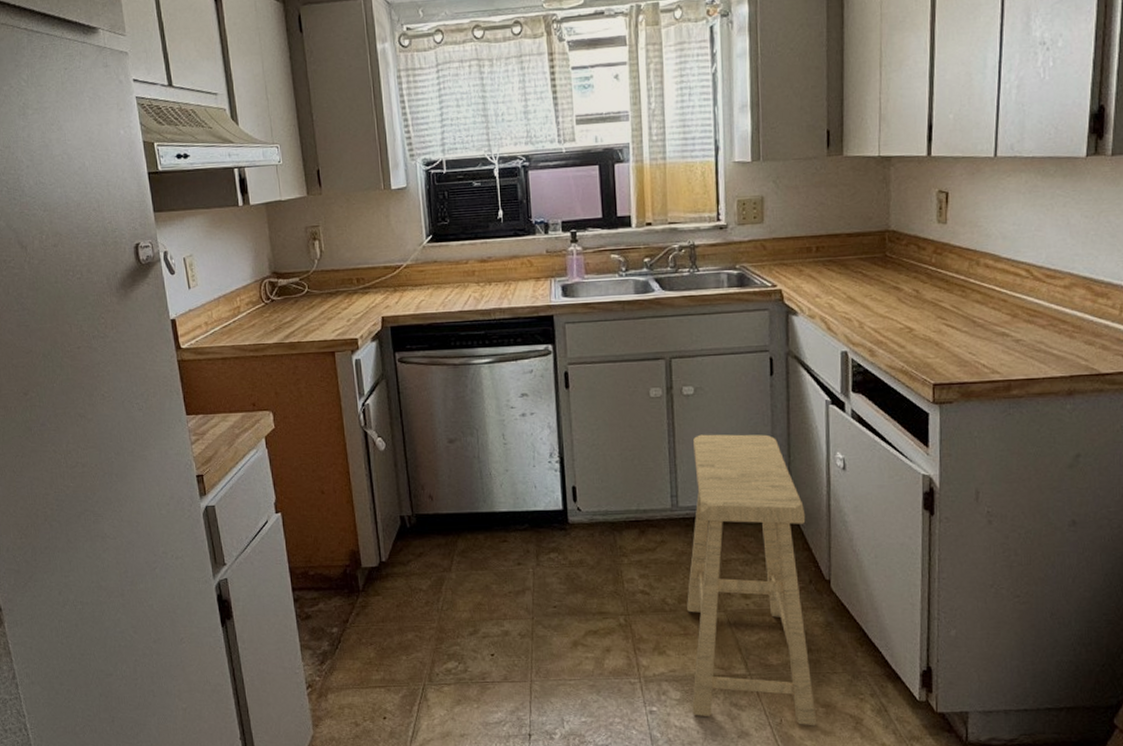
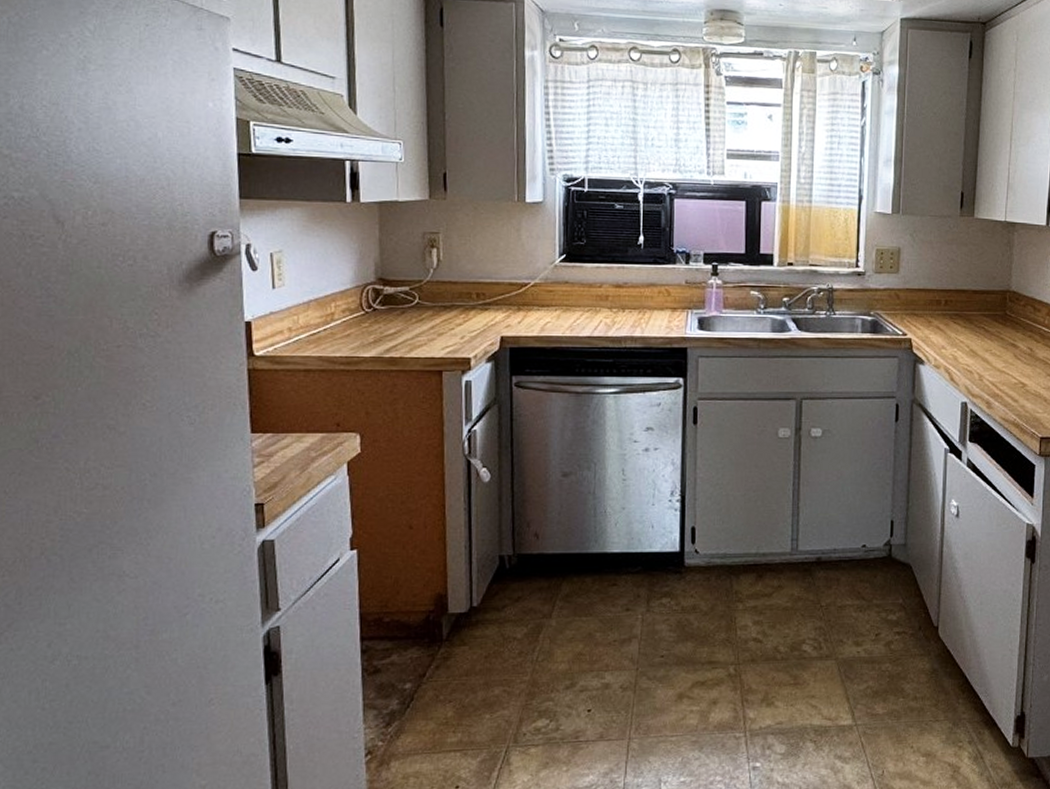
stool: present [687,434,817,725] -> none [796,477,919,776]

